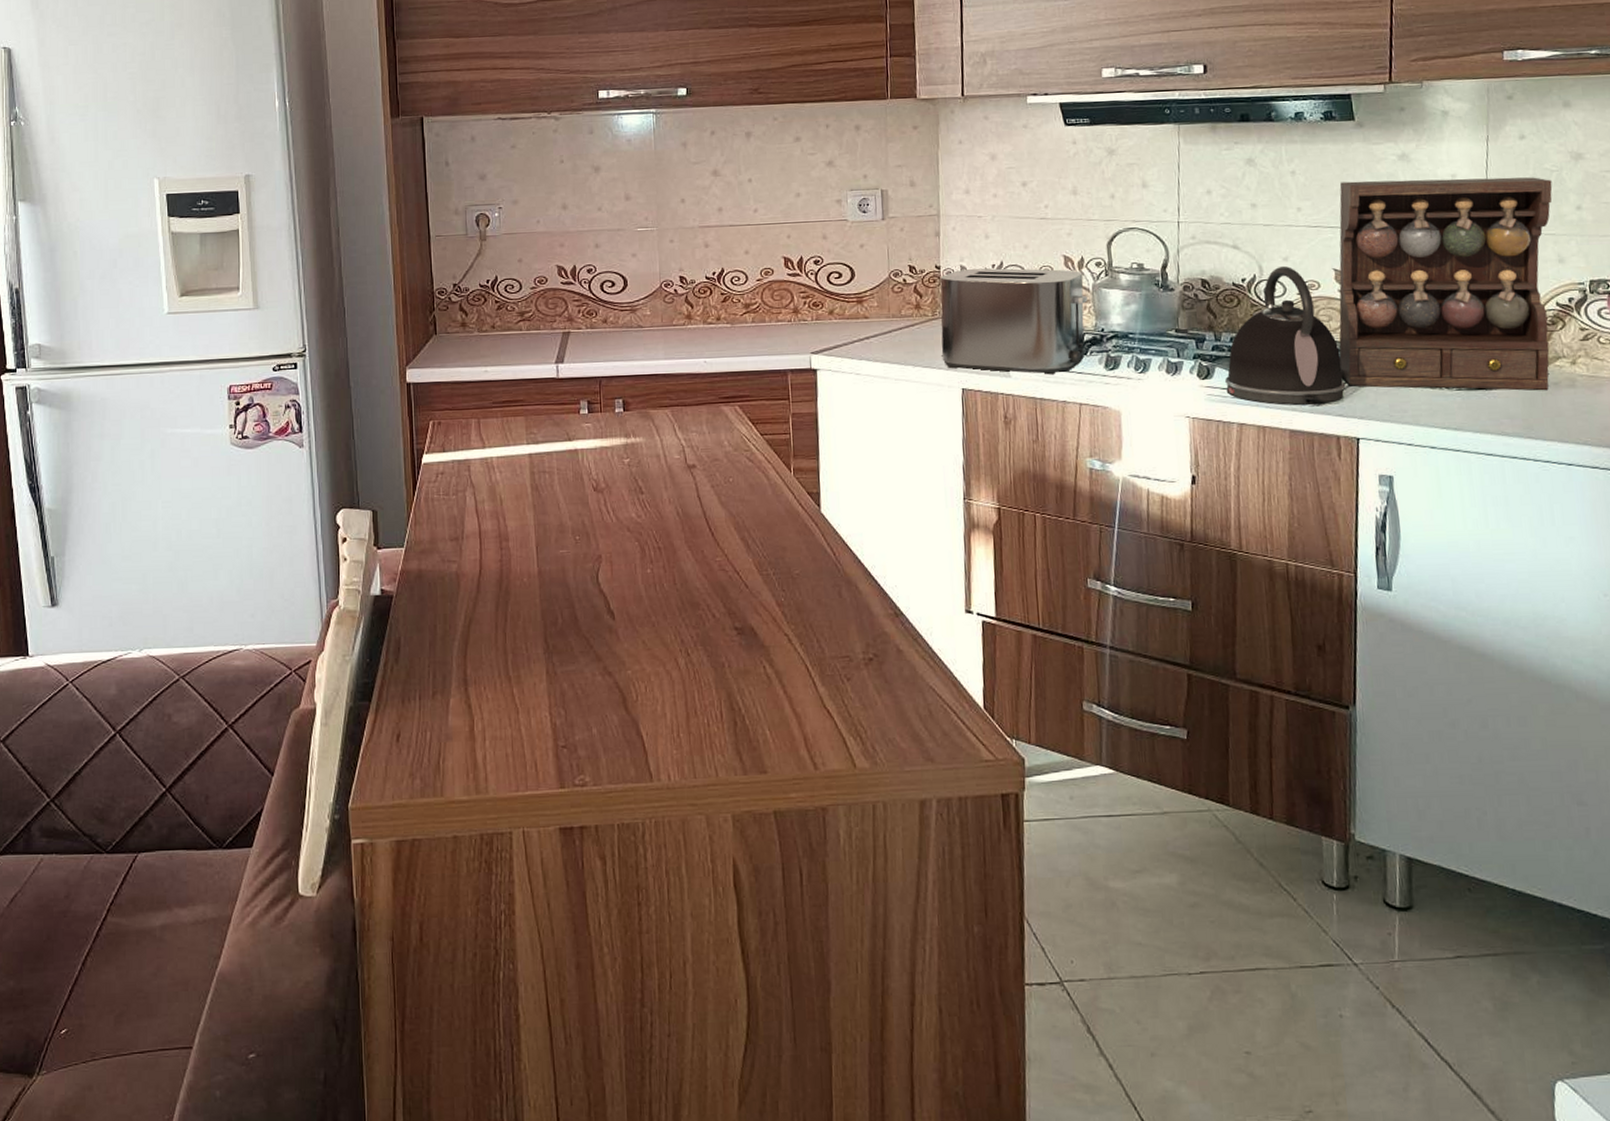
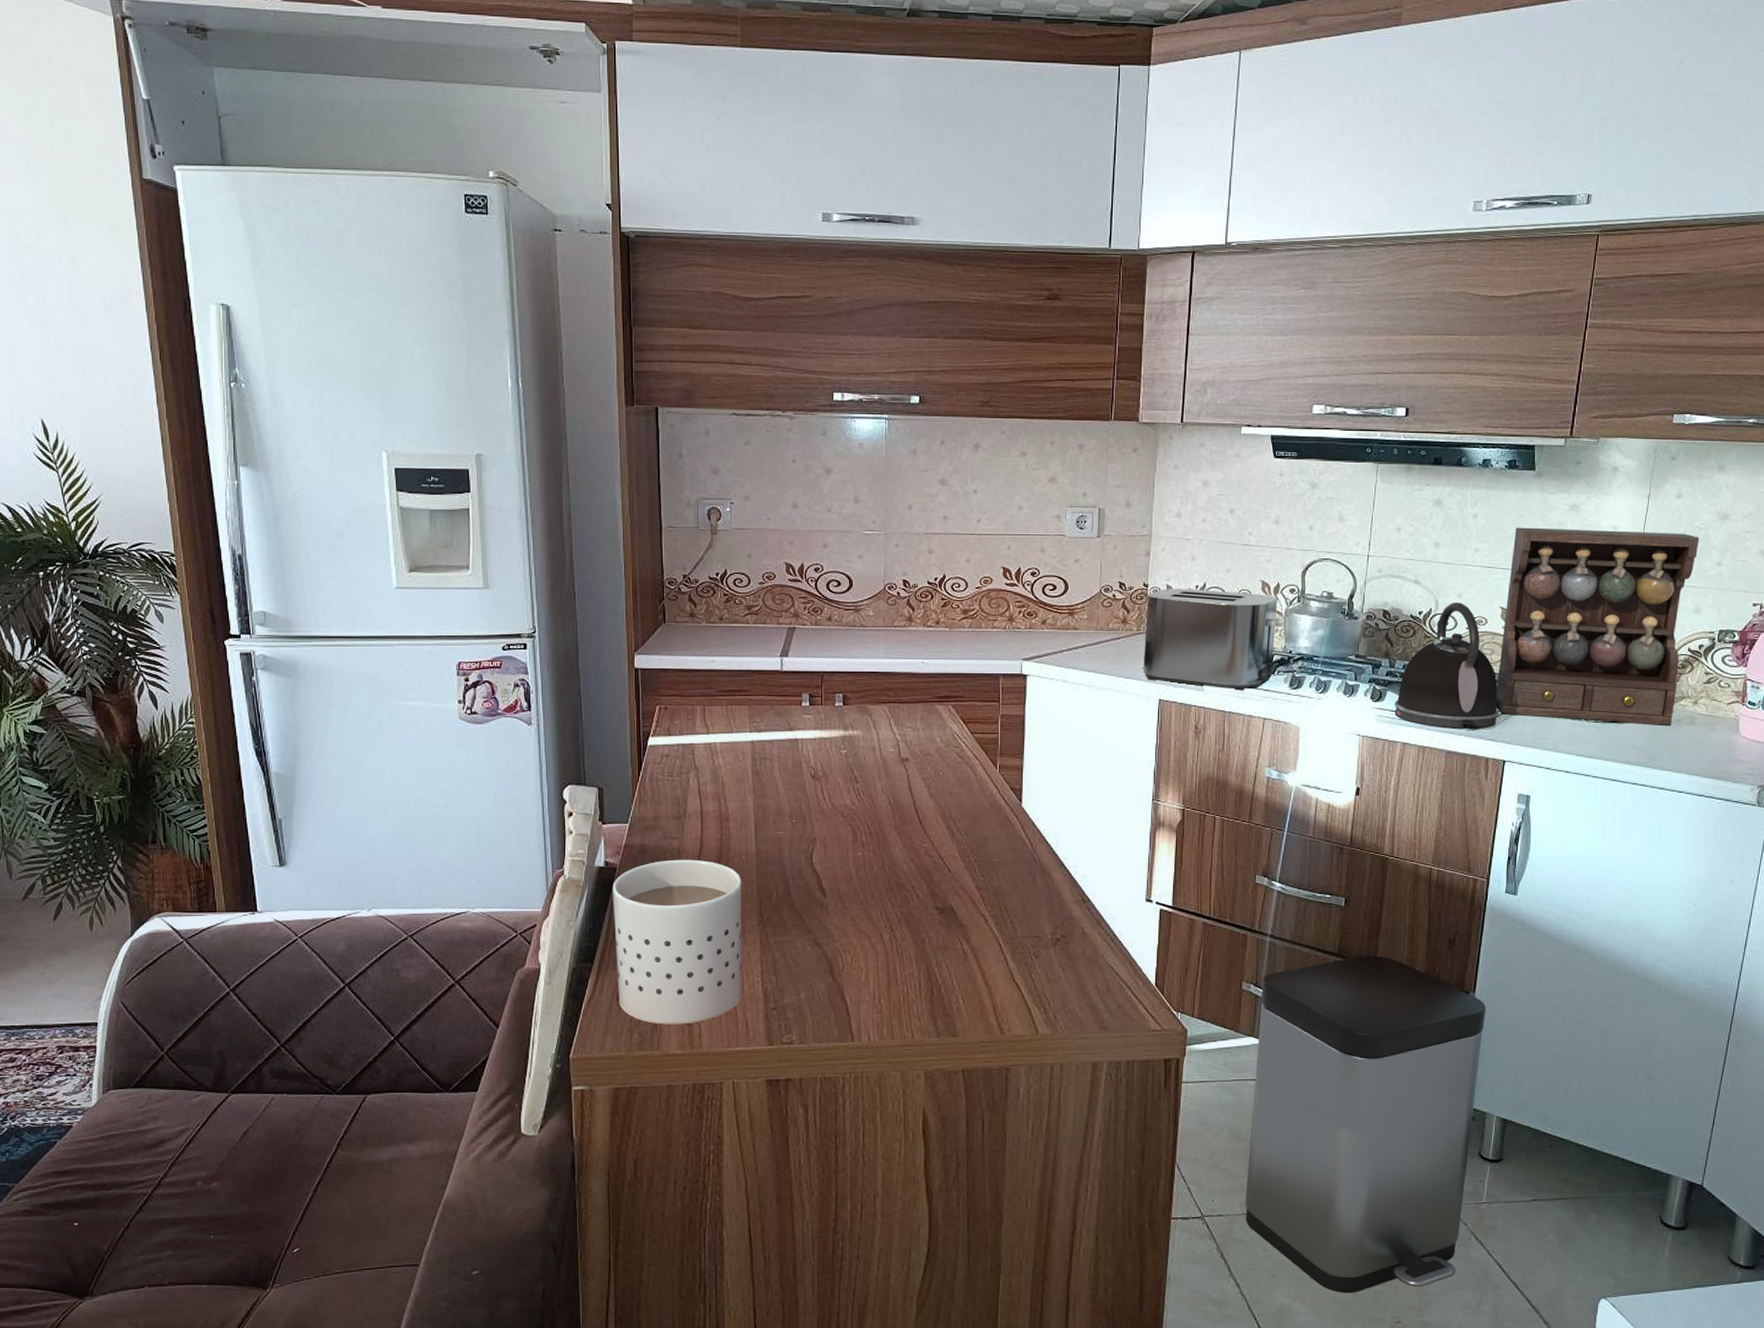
mug: none [389,583,530,768] -> present [613,859,742,1025]
pedal bin: none [1105,666,1373,1076] -> present [1245,956,1487,1294]

